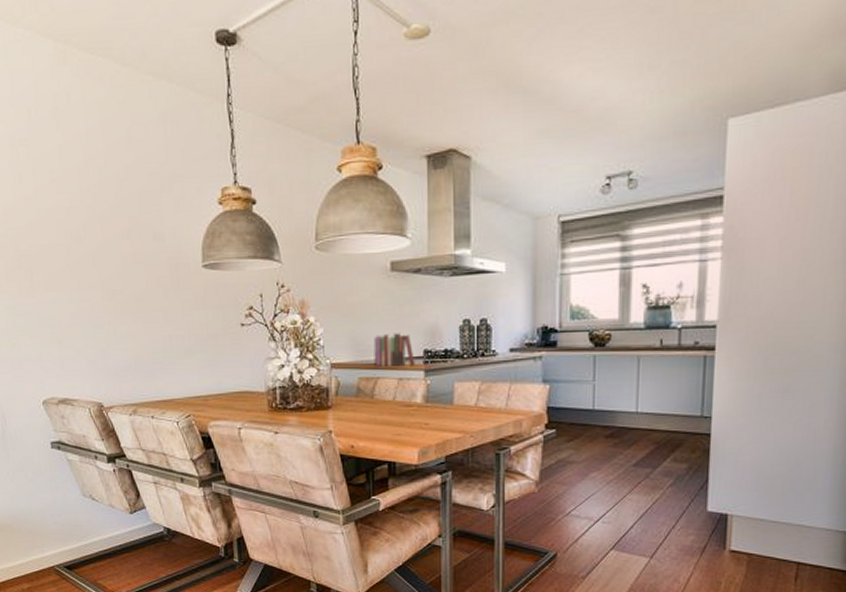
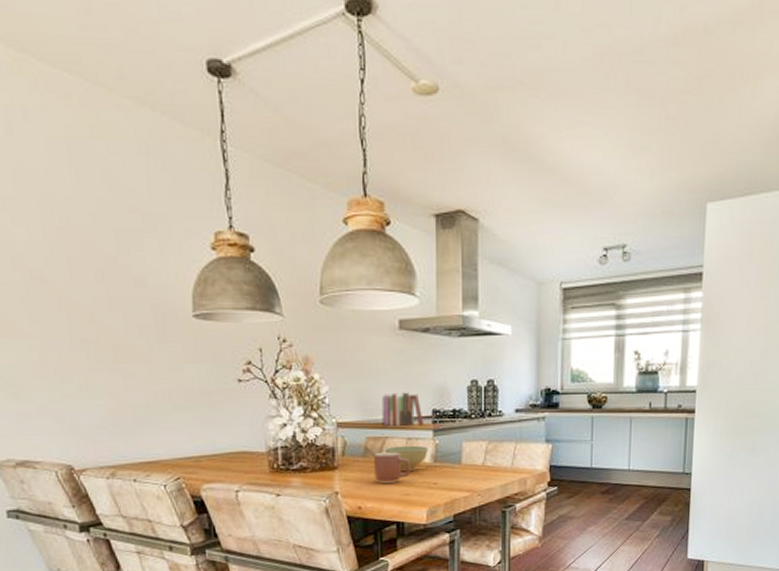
mug: none [366,392,402,423] -> present [374,451,411,483]
bowl: none [376,385,420,412] -> present [385,445,429,472]

